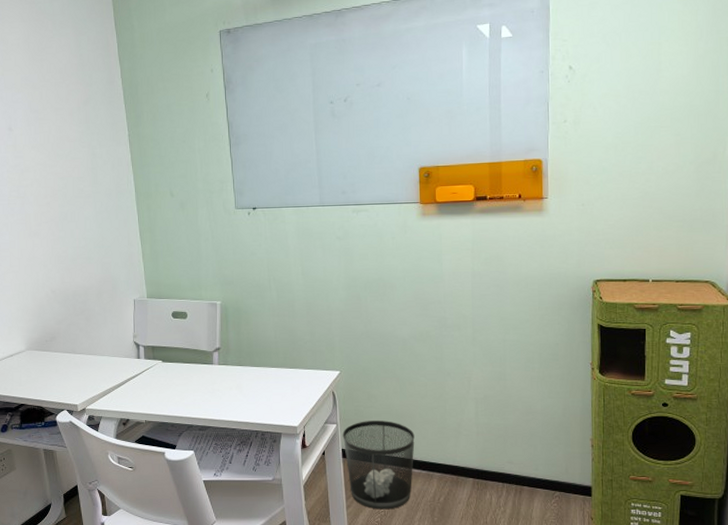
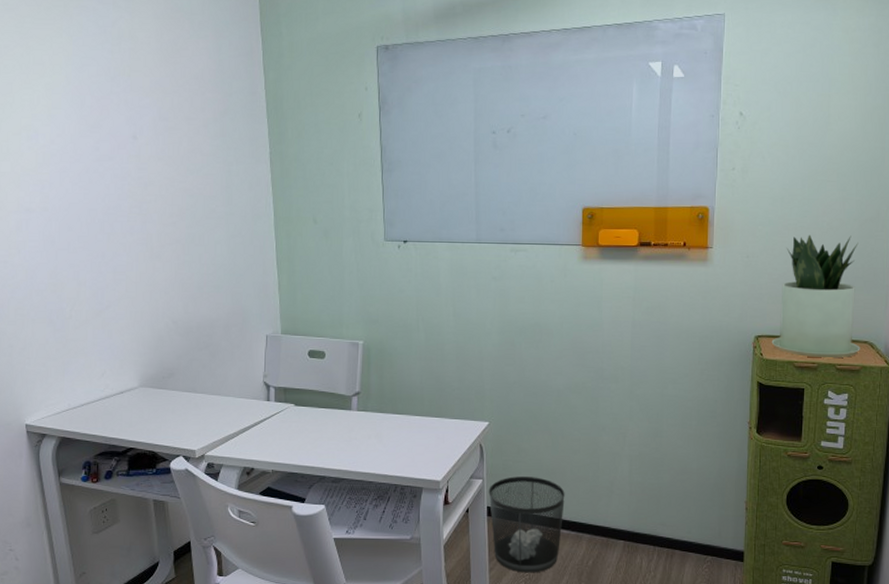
planter: none [610,178,702,299] -> present [771,234,860,359]

